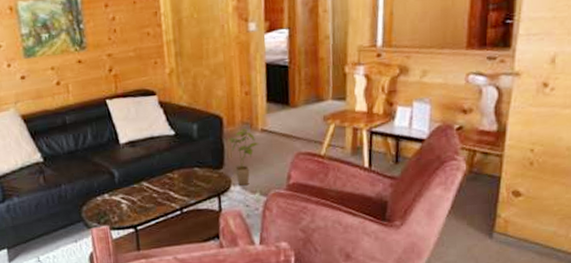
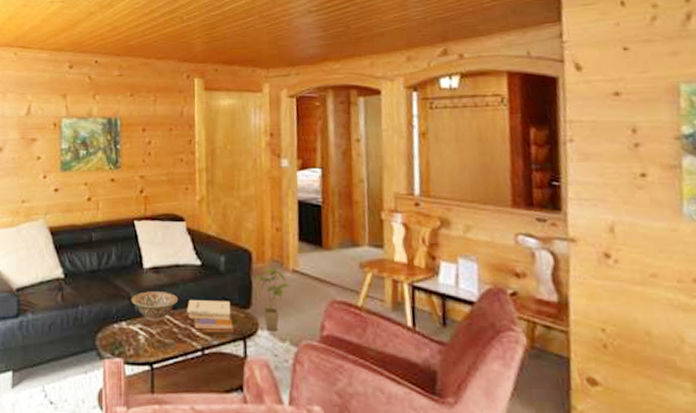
decorative bowl: none [110,163,156,191] -> present [131,291,179,321]
books: none [164,164,210,195] -> present [187,299,235,334]

